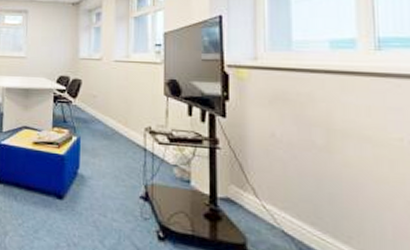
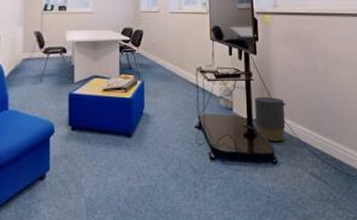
trash can: none [221,170,266,231] -> present [255,96,286,142]

